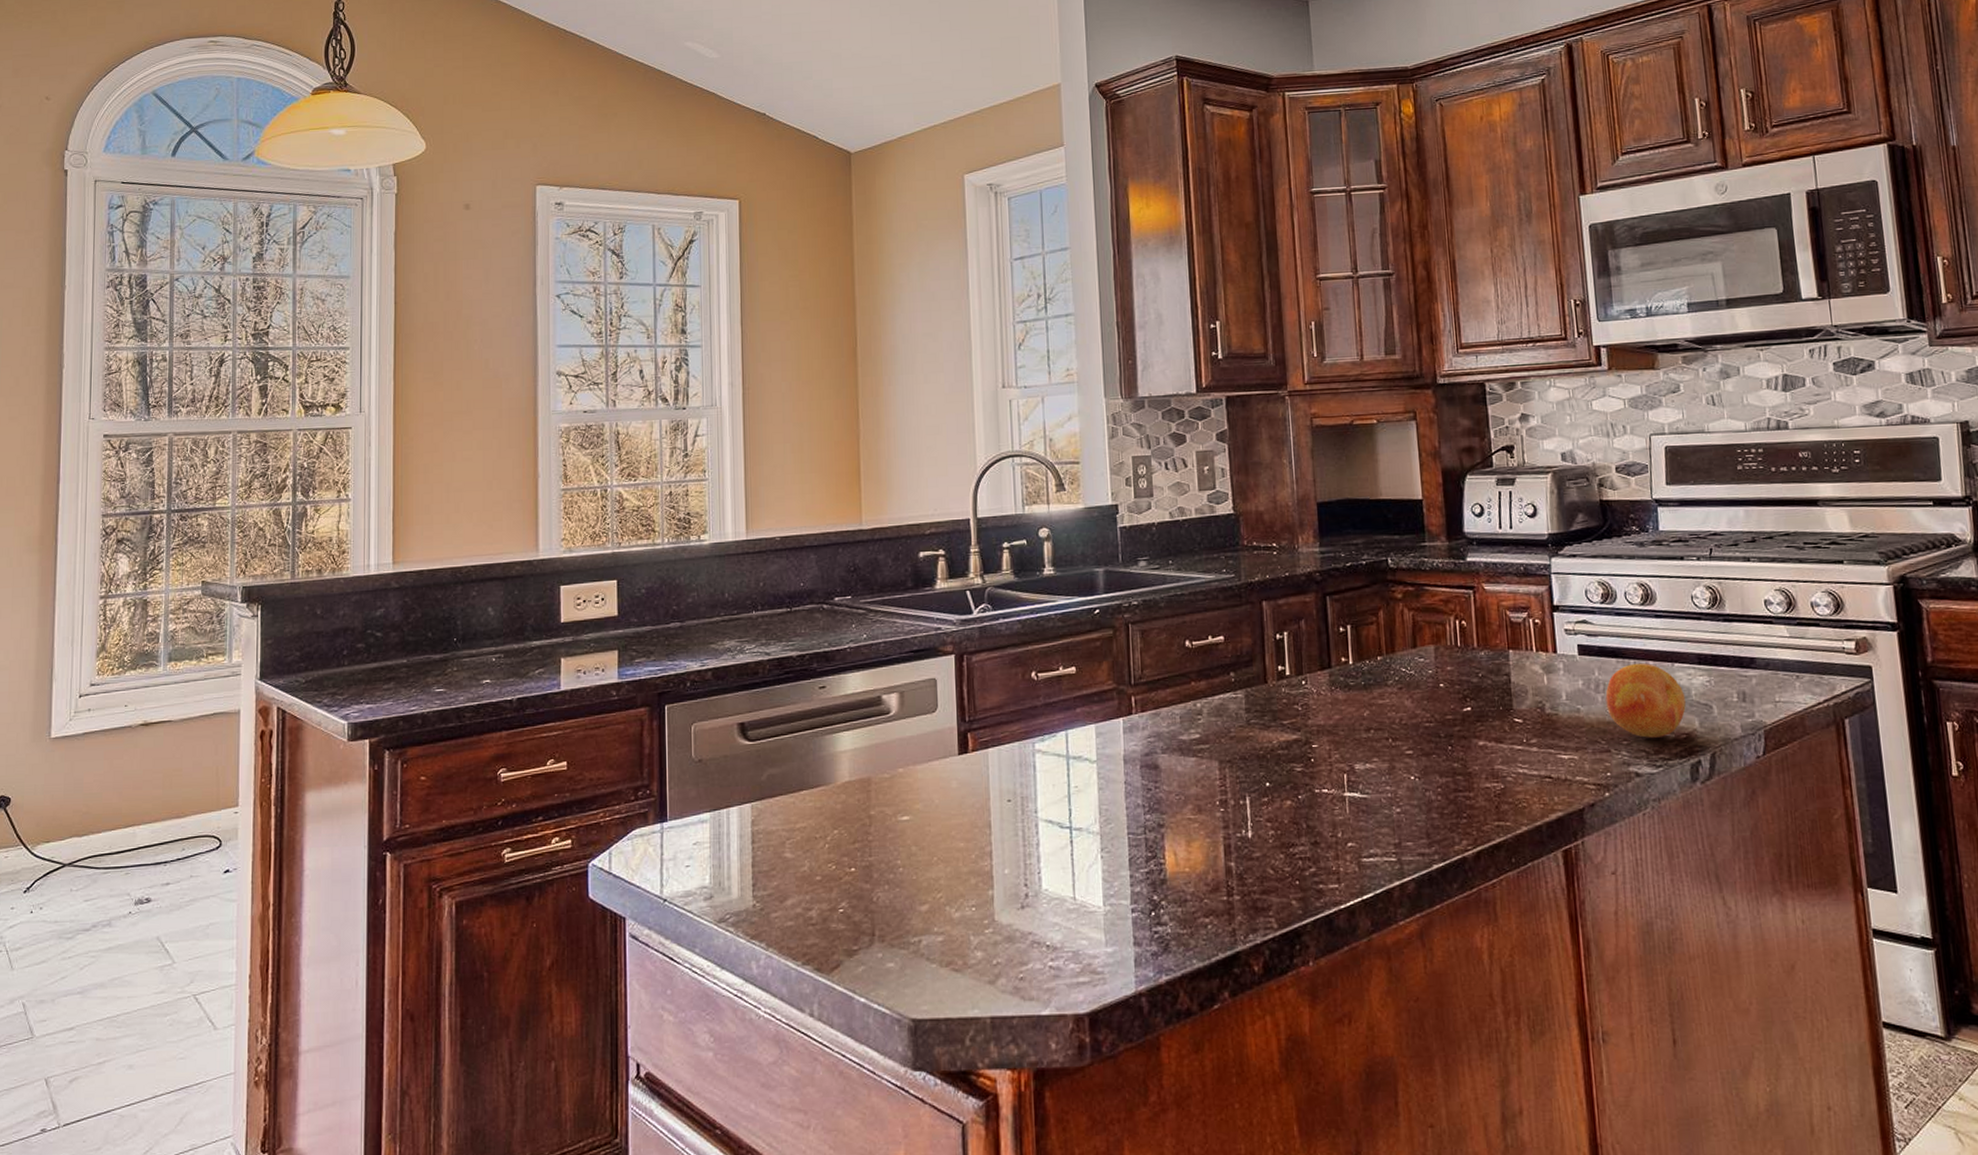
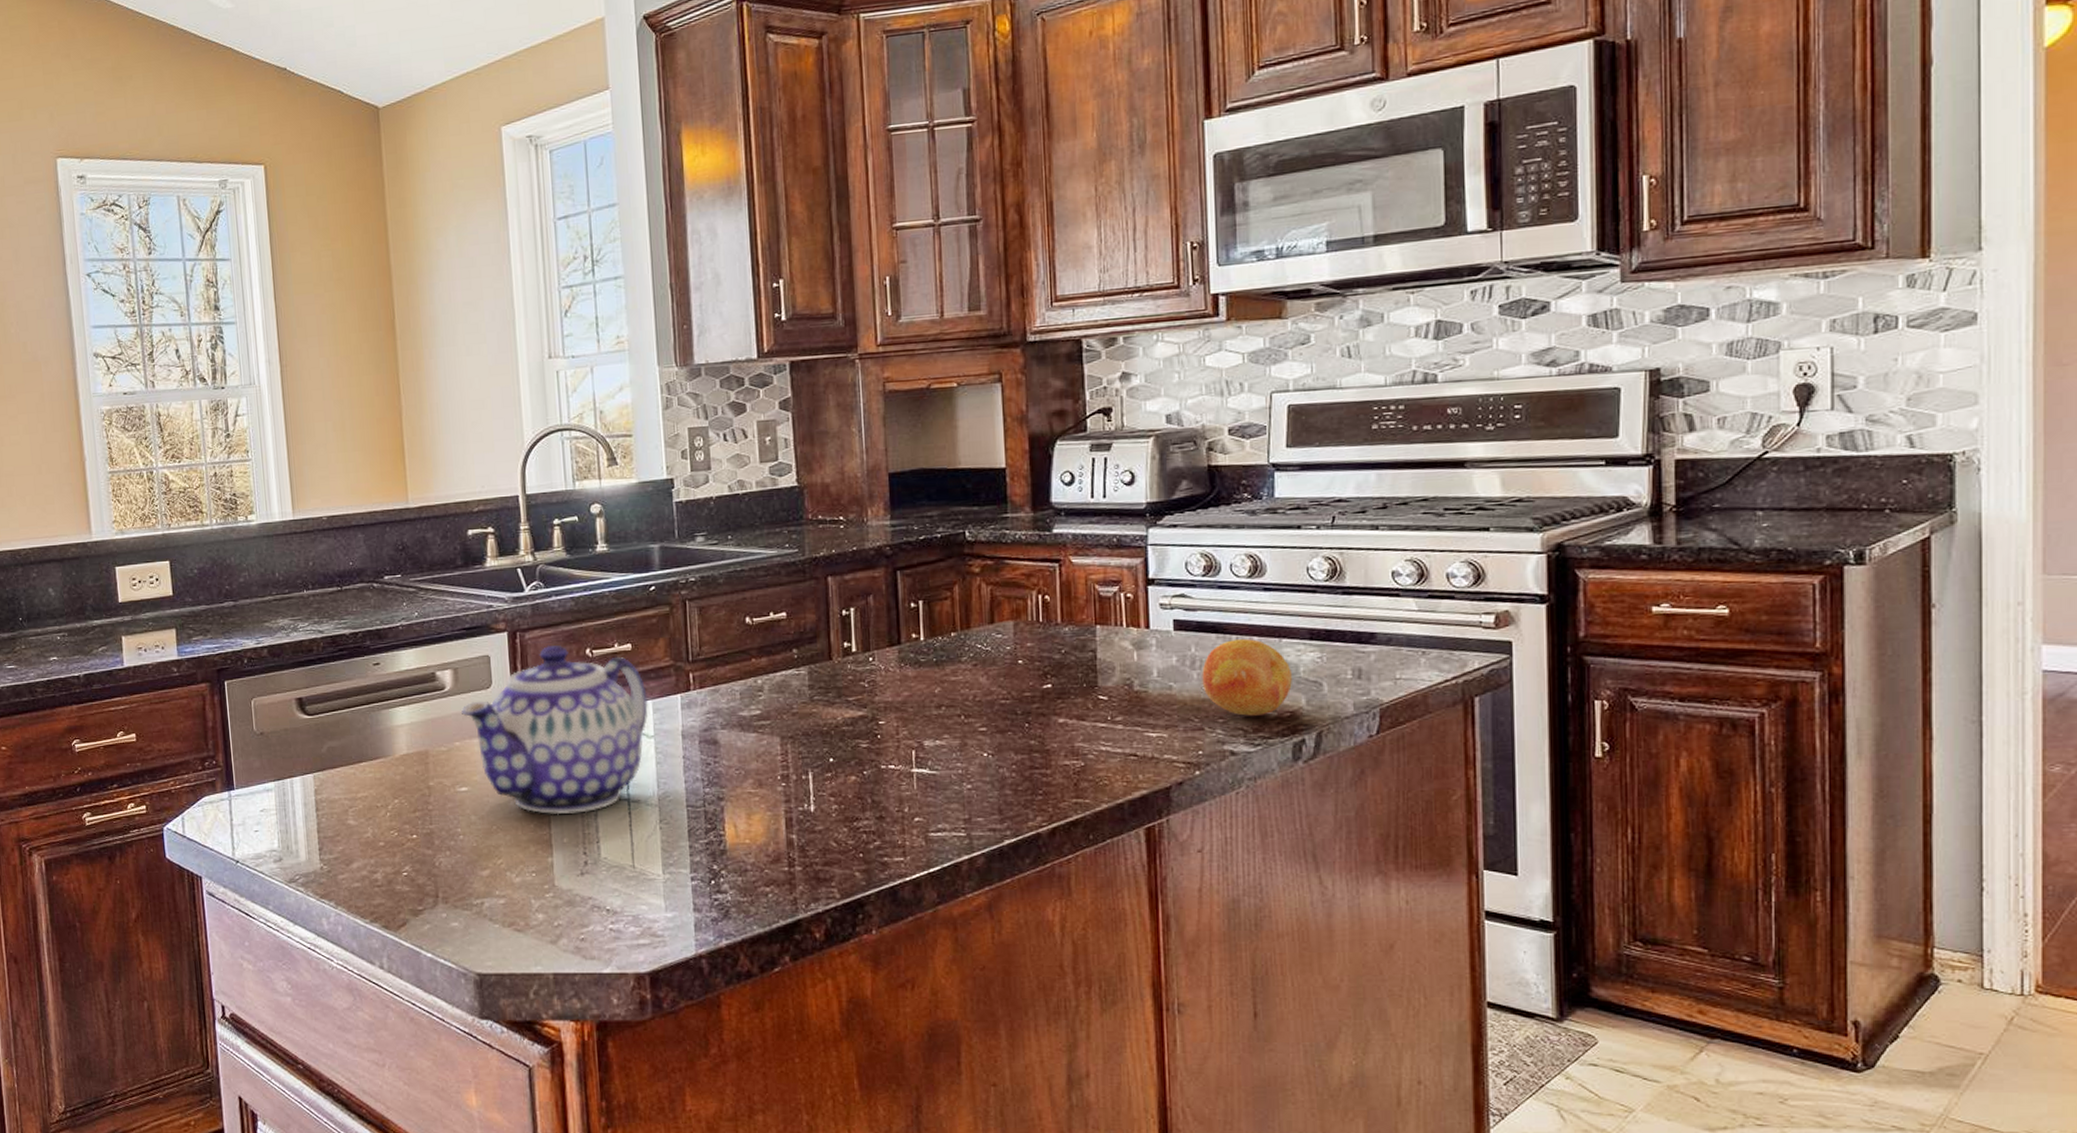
teapot: none [905,668,1091,845] -> present [460,645,648,815]

